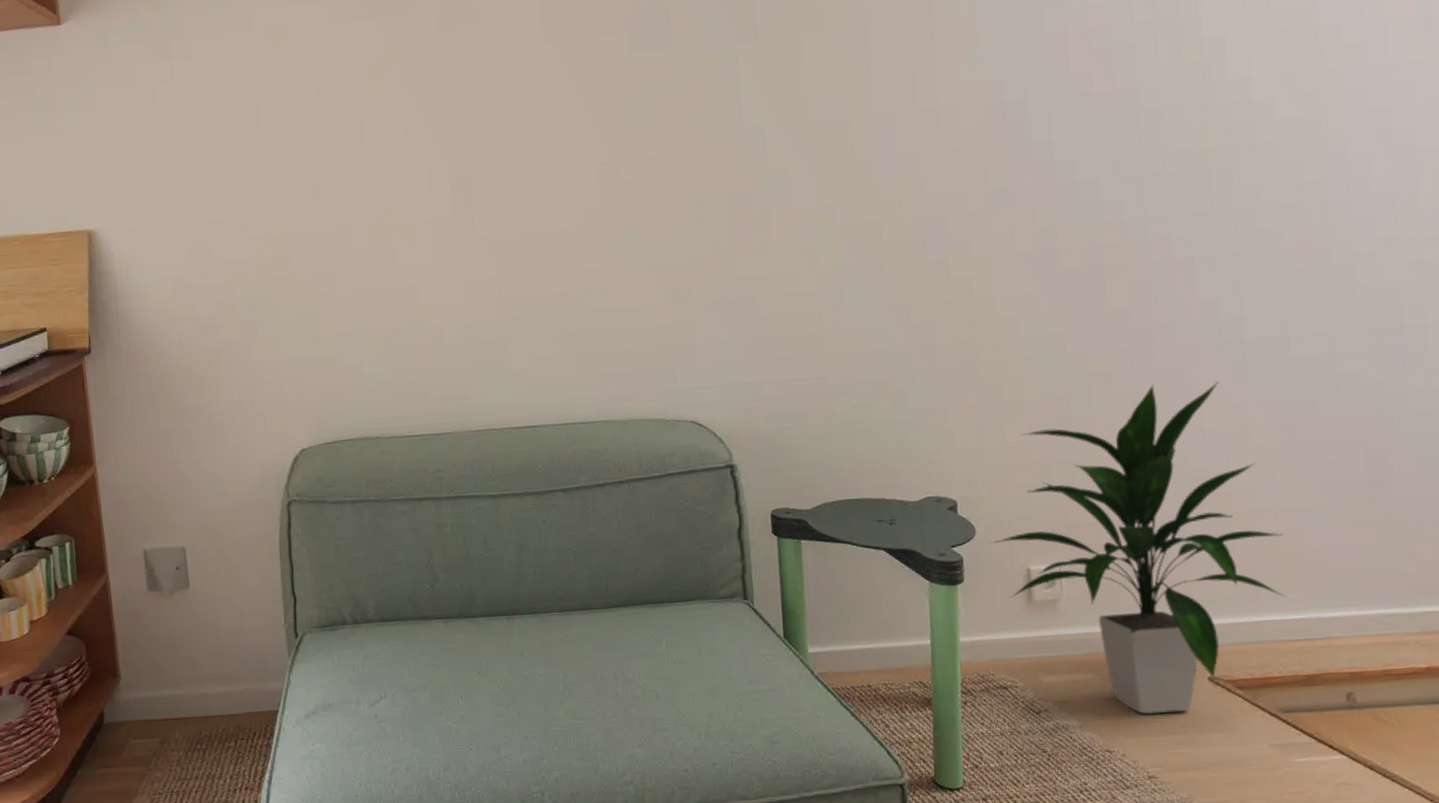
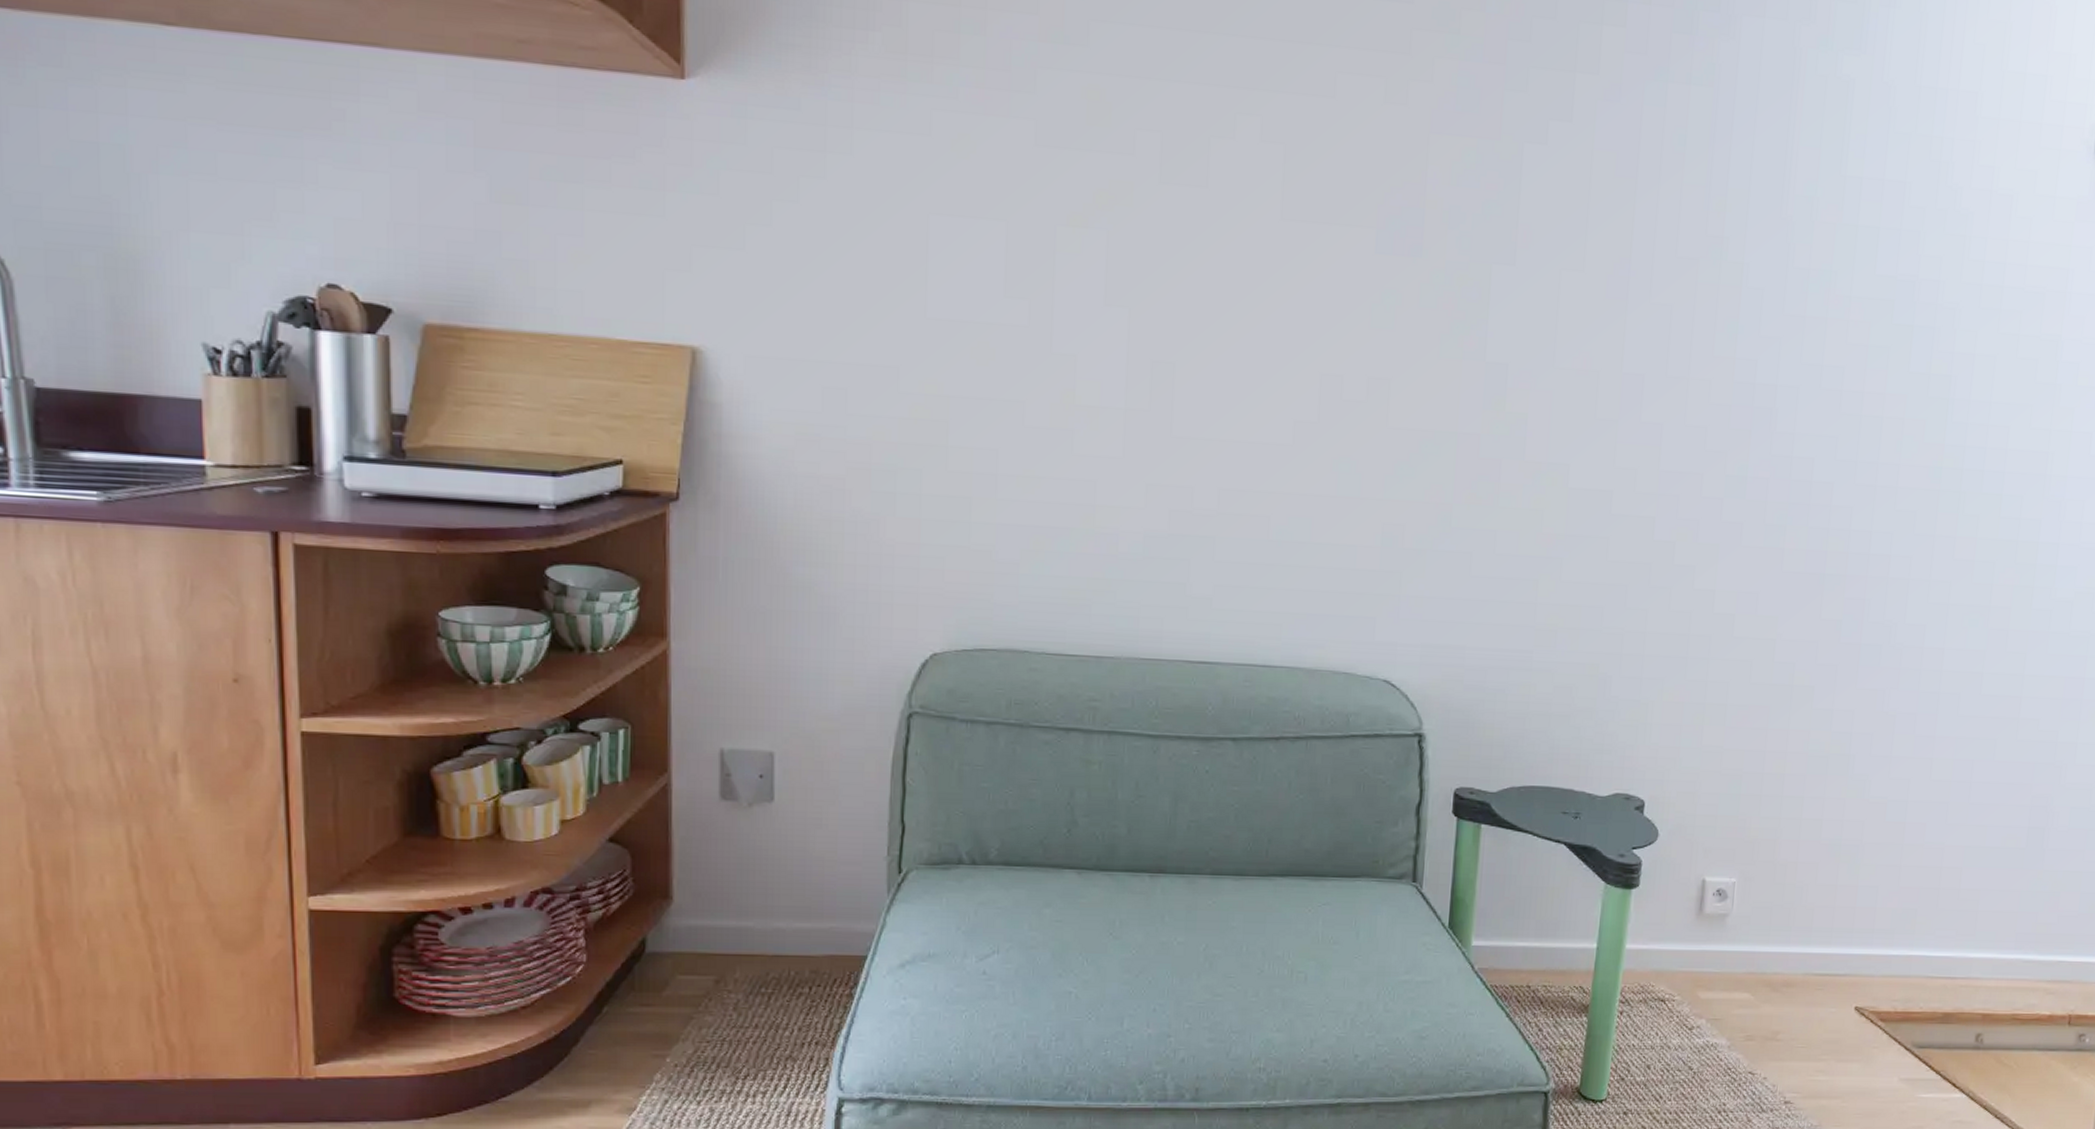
indoor plant: present [988,381,1286,715] -> none [1669,704,1946,1040]

